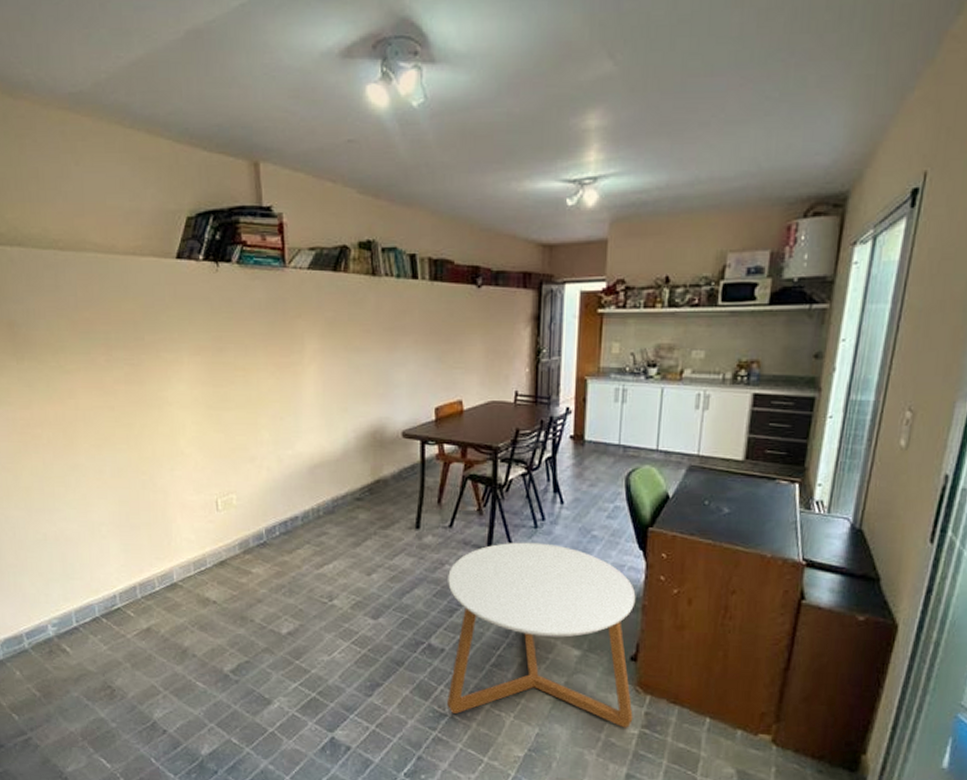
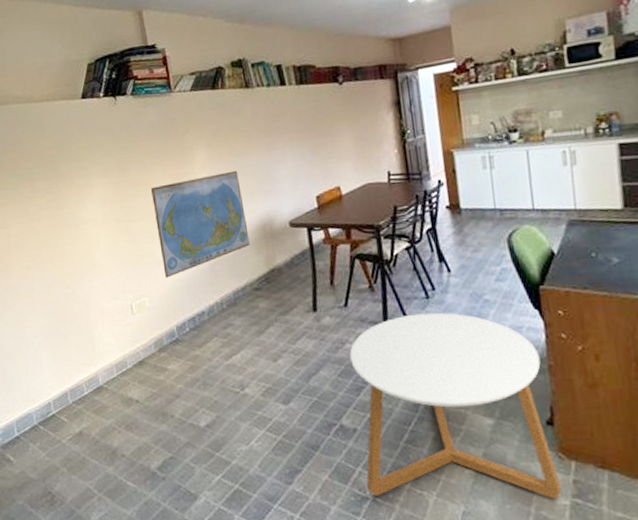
world map: none [250,367,356,476] -> present [150,170,250,278]

